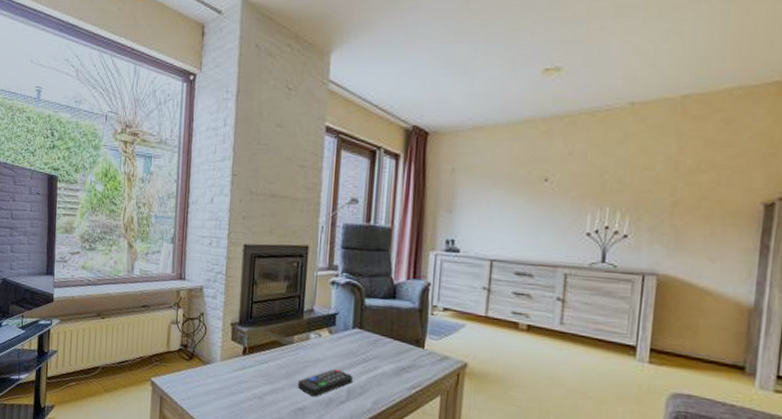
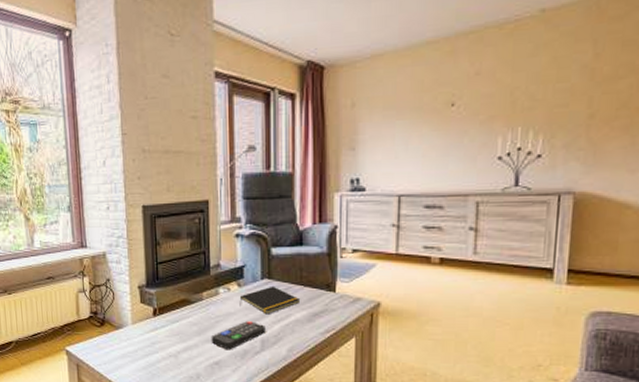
notepad: none [329,336,390,365] -> present [239,285,301,315]

